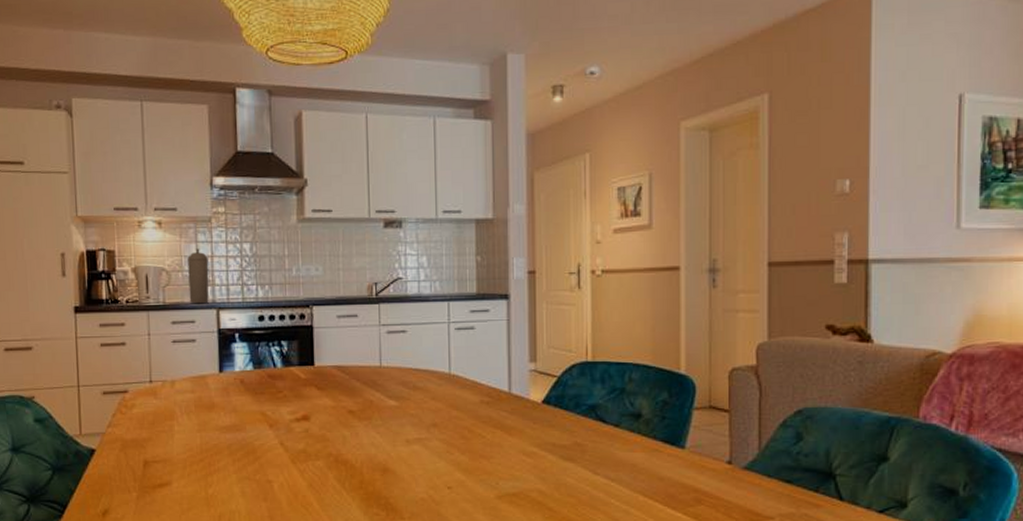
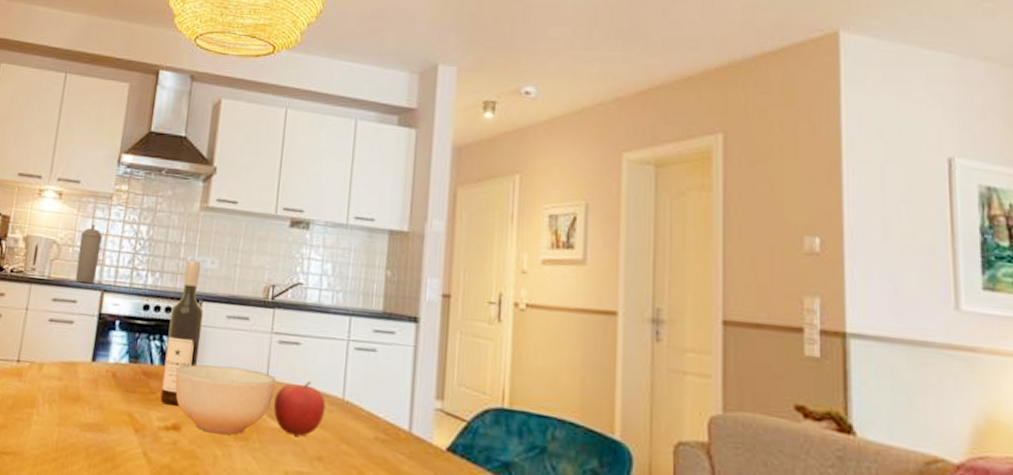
bottle: none [285,269,316,400] -> present [160,260,204,406]
bowl: none [297,359,390,418] -> present [175,364,277,435]
fruit: none [389,363,436,410] -> present [273,381,326,437]

